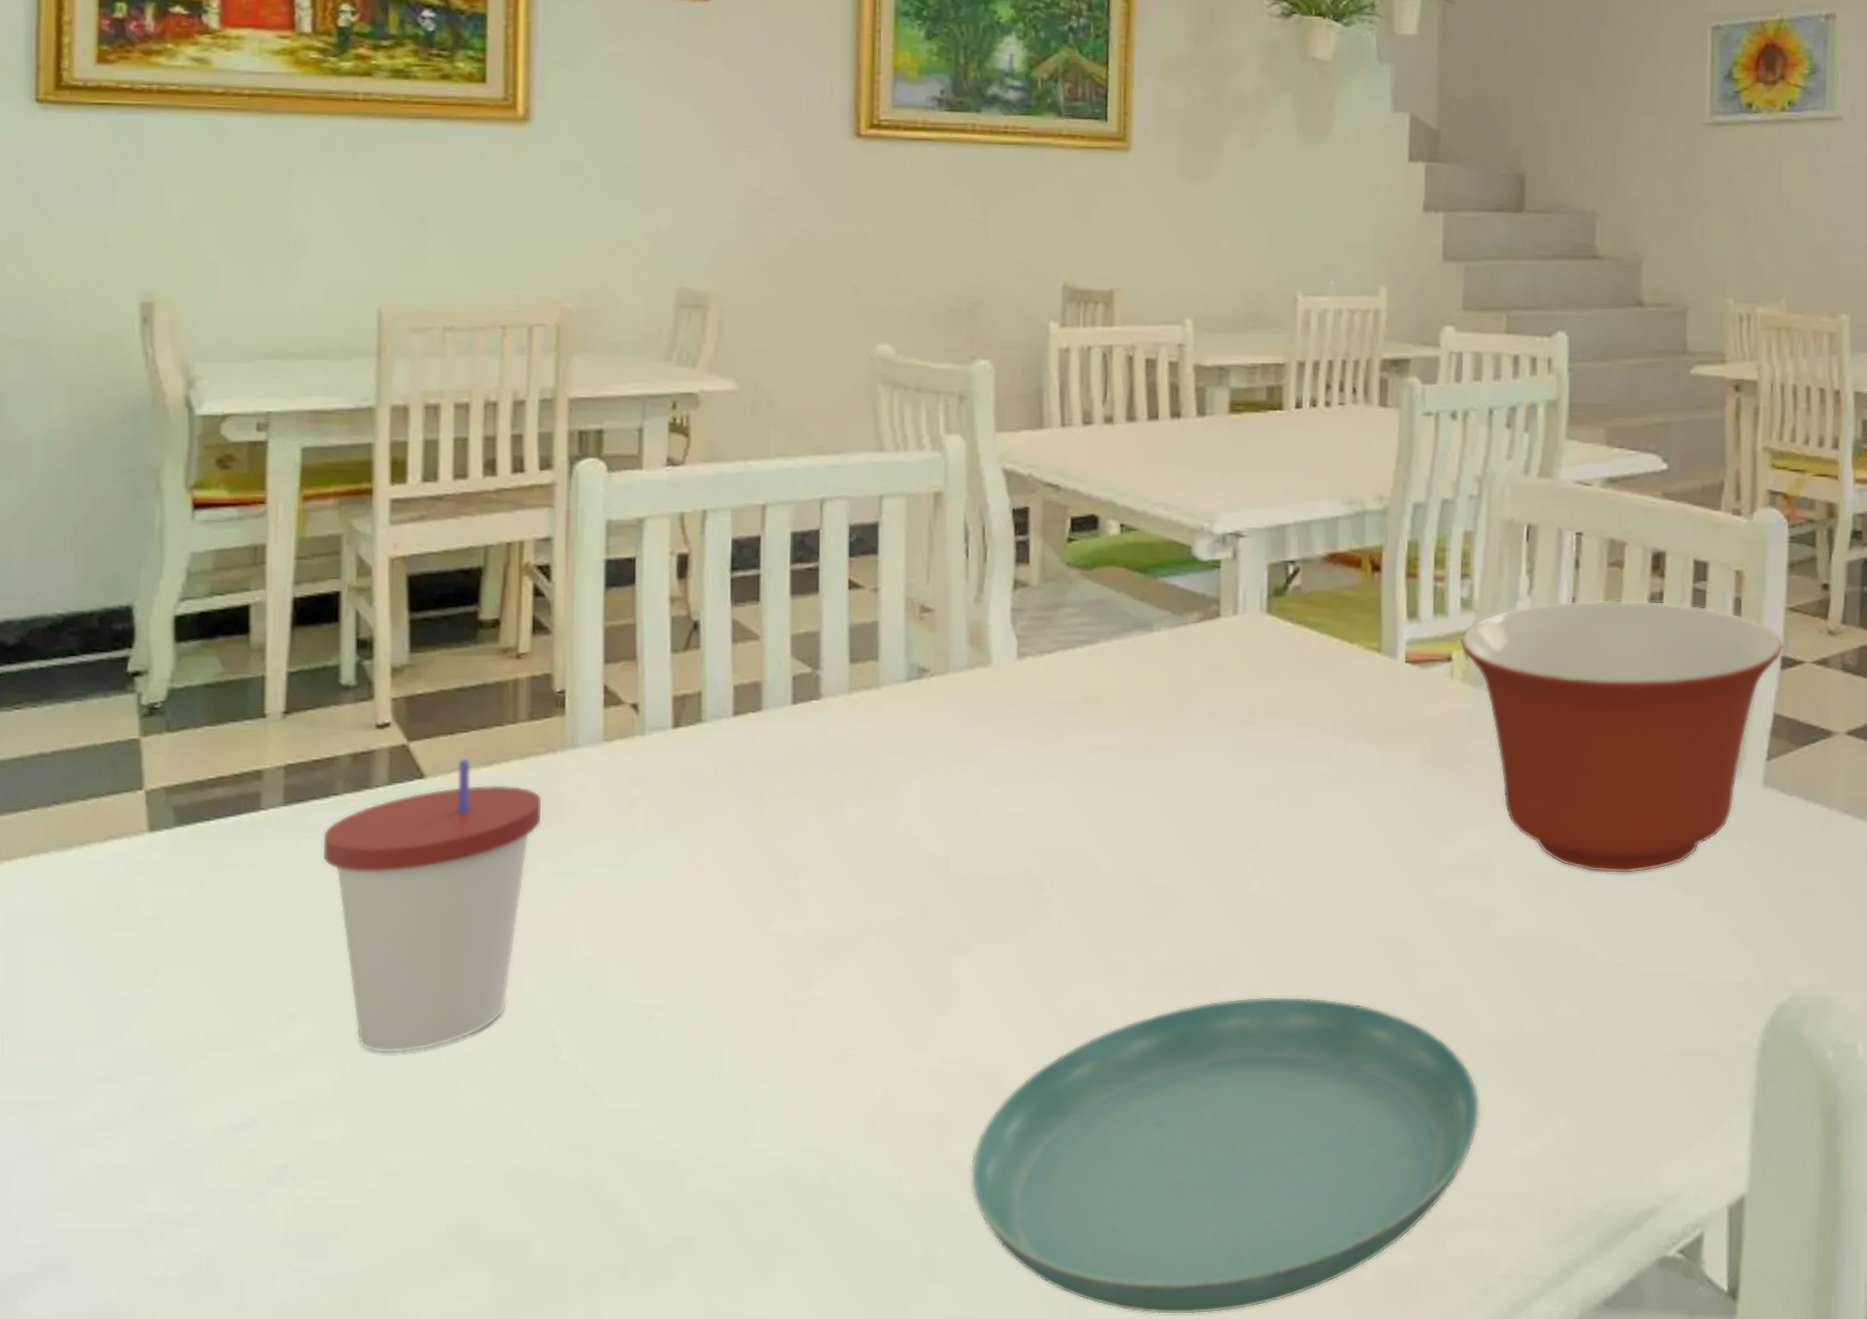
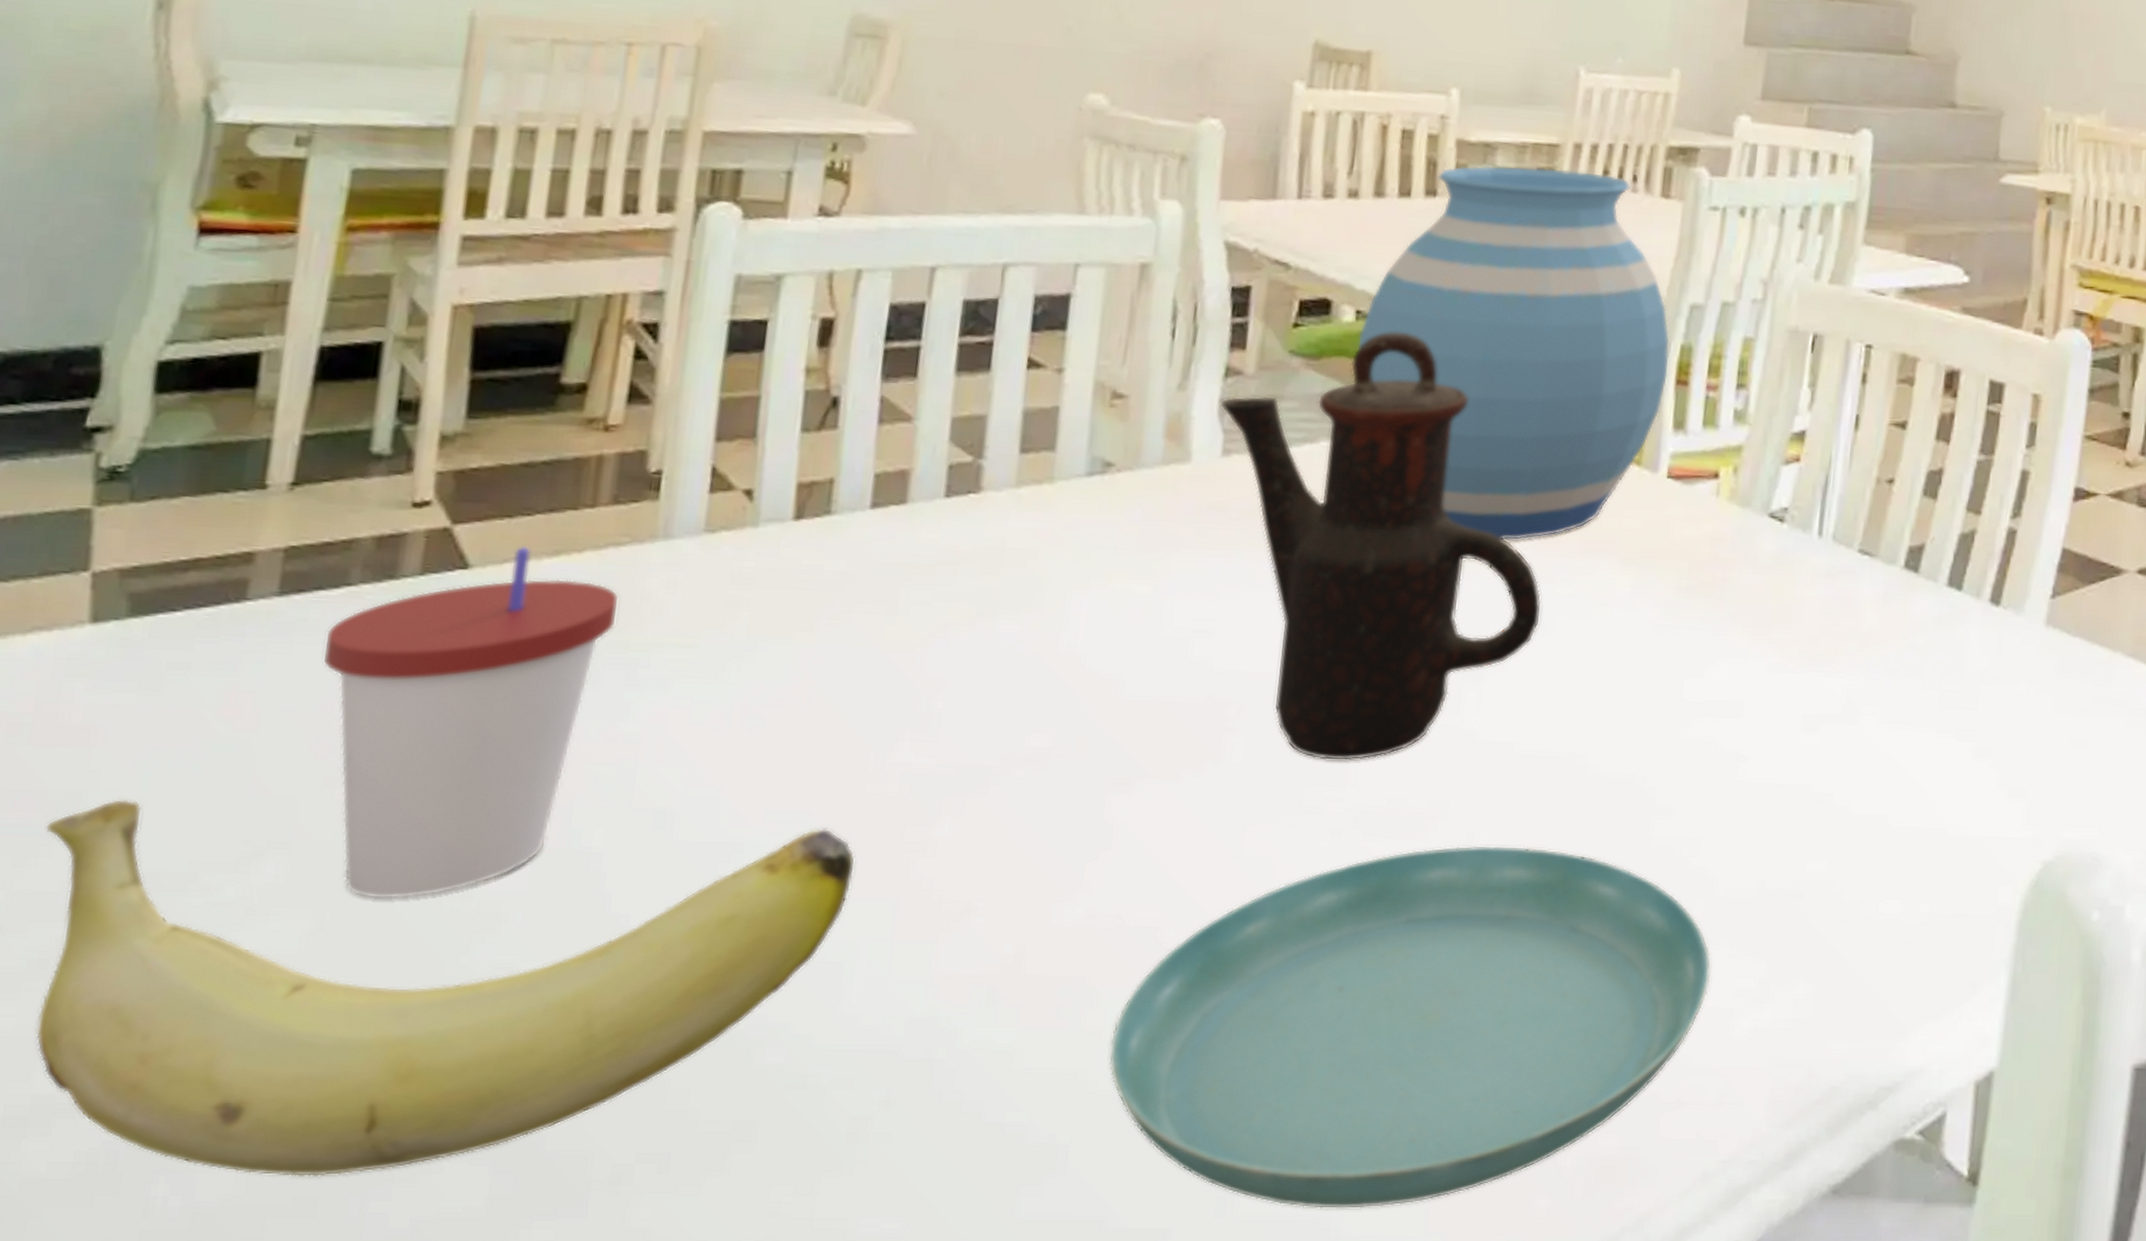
banana: none [135,974,750,1279] -> present [35,798,856,1176]
teapot: none [1012,541,1304,925] -> present [1220,332,1542,761]
vase: none [1123,385,1399,725] -> present [1356,165,1671,541]
mixing bowl: present [1459,599,1784,874] -> none [1729,418,2078,717]

